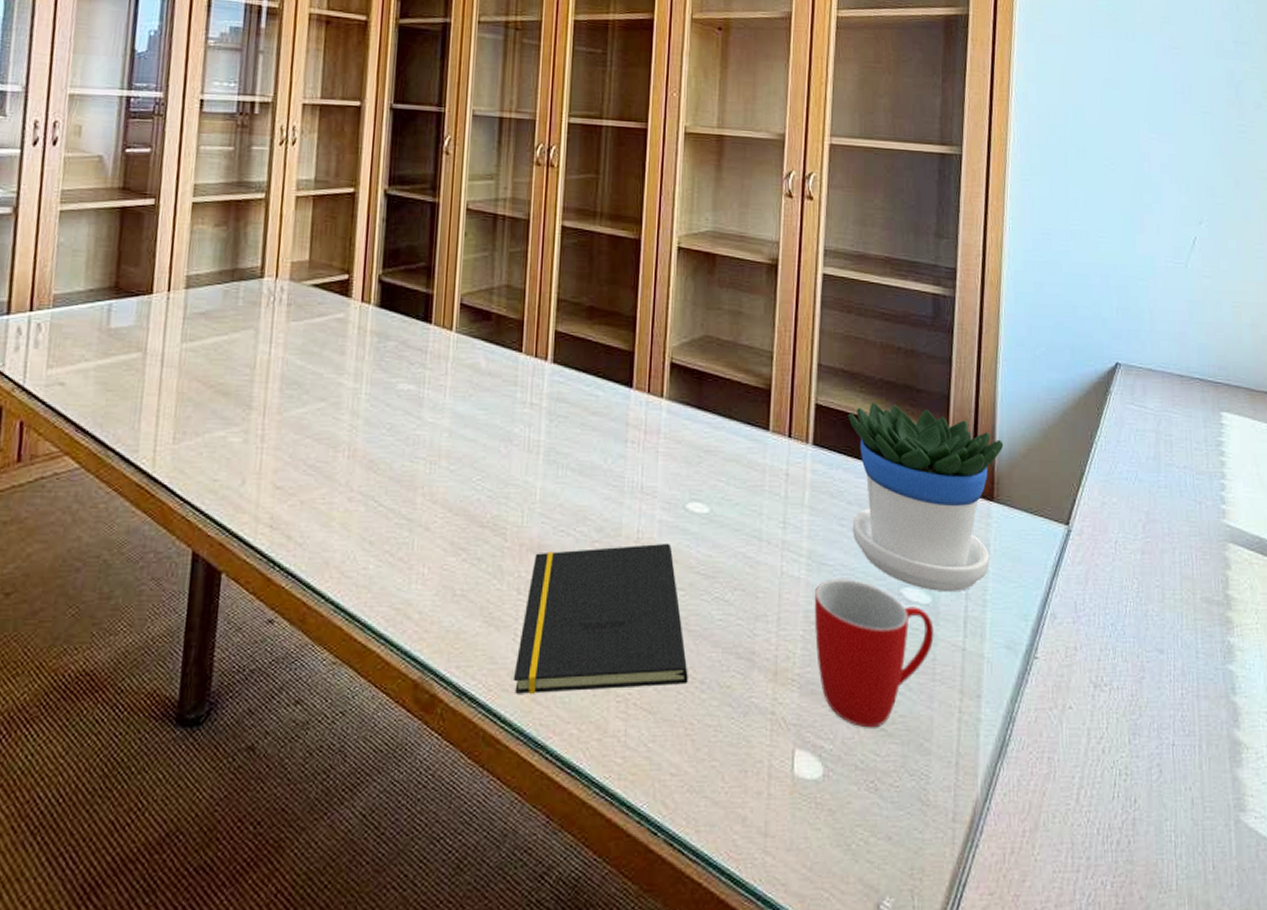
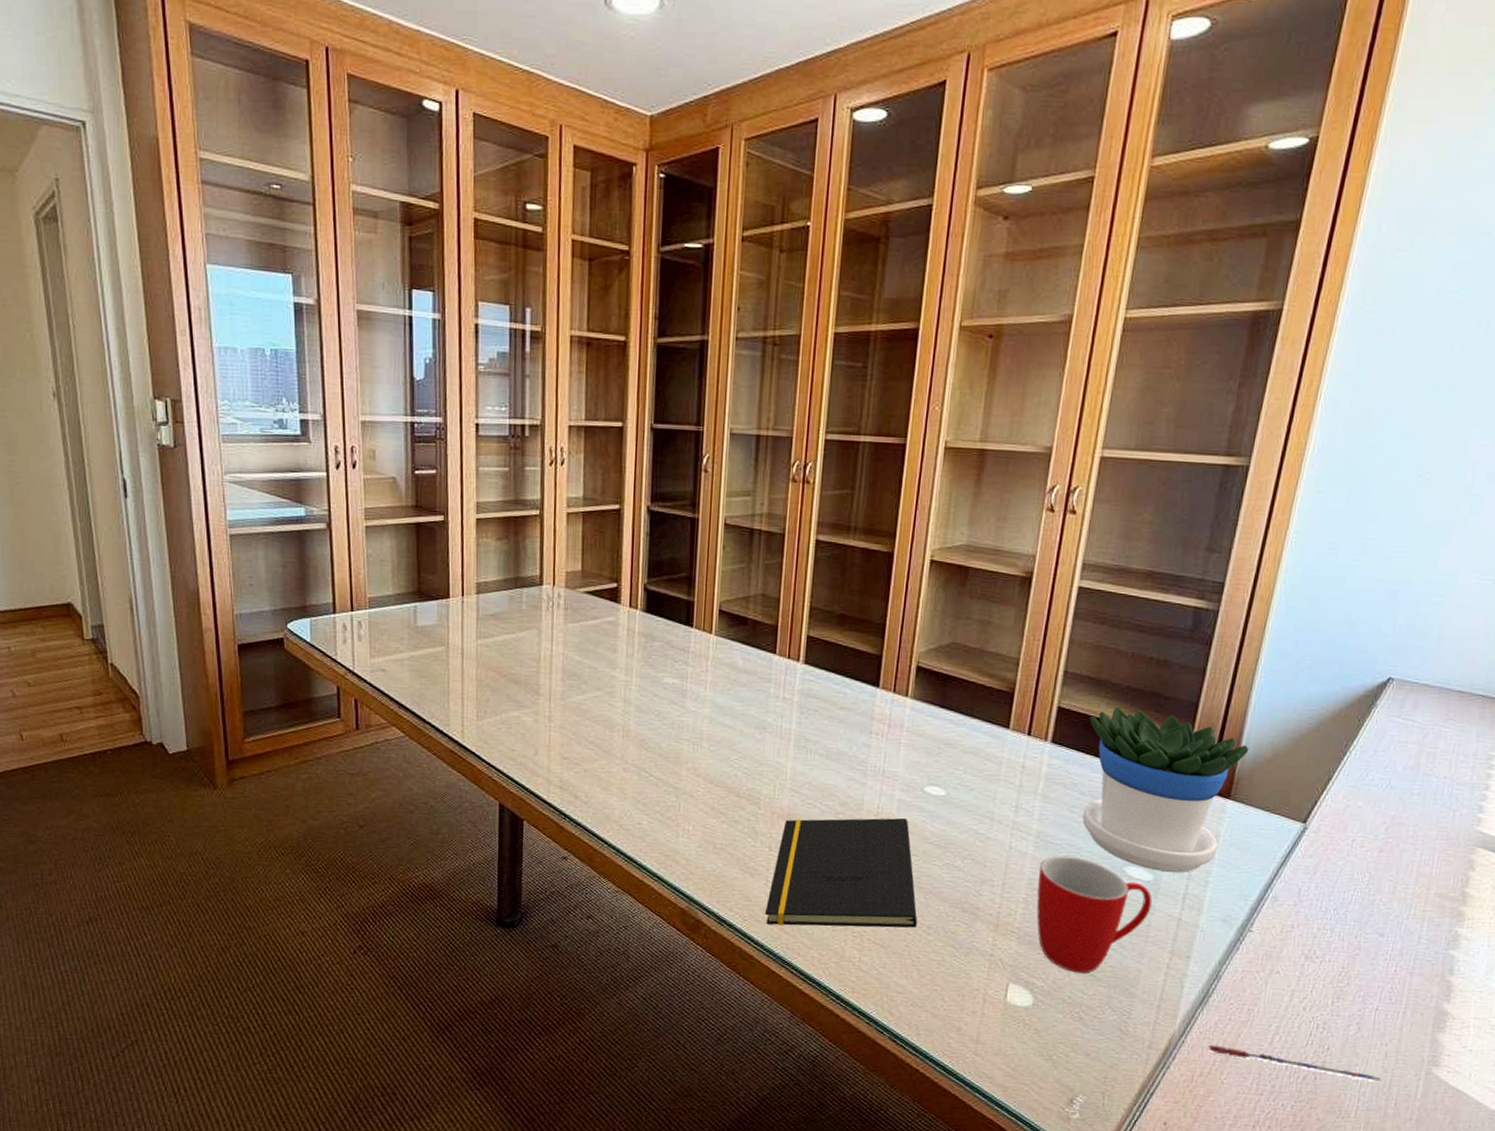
pen: none [1014,809,1194,839] -> present [1208,1044,1382,1082]

